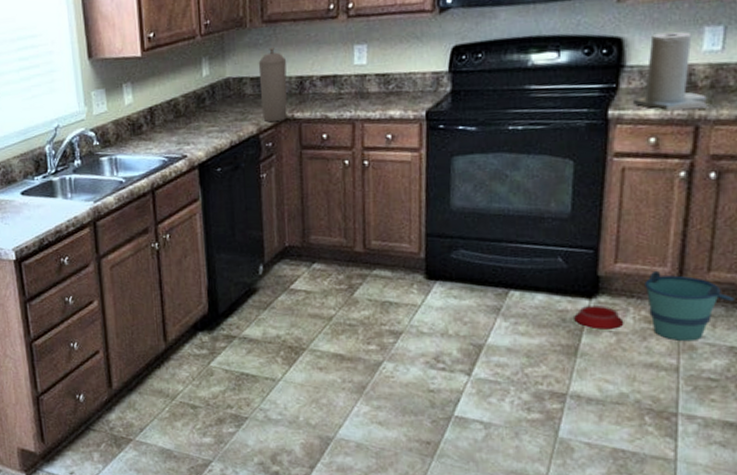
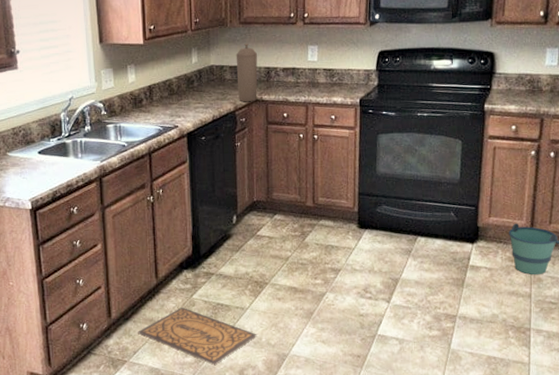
doormat: none [144,377,293,447] -> present [138,307,257,365]
pet bowl: present [574,304,624,330] -> none [462,248,495,267]
paper towel: present [633,31,707,112] -> none [501,50,548,107]

